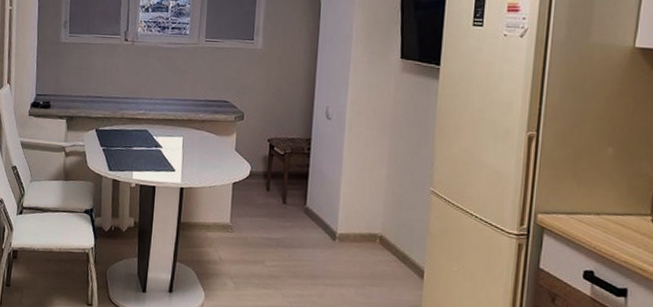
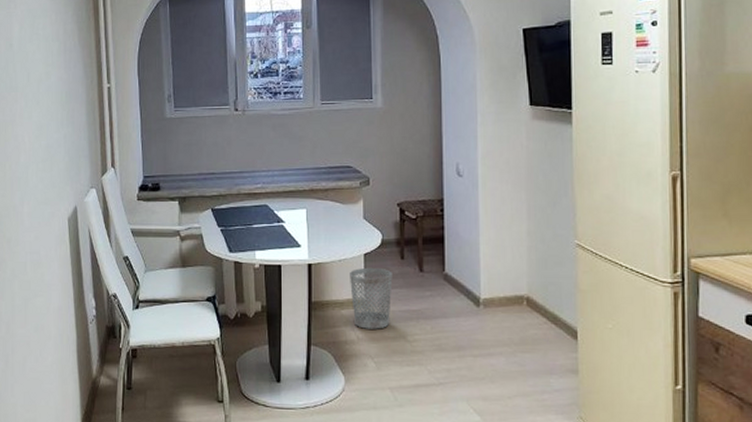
wastebasket: none [217,195,258,253] -> present [350,267,393,329]

